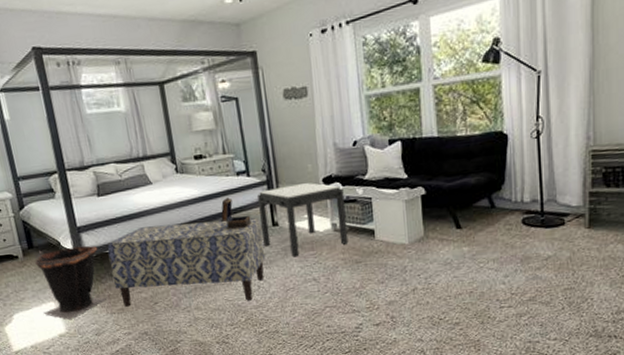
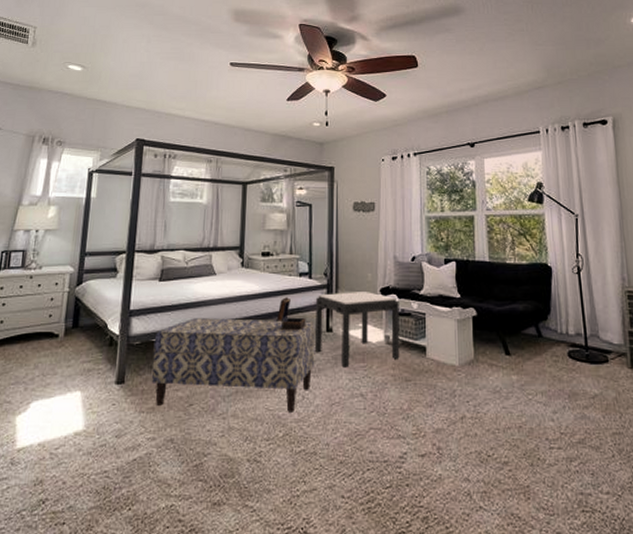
waste bin: present [35,245,106,320] -> none [65,331,145,414]

